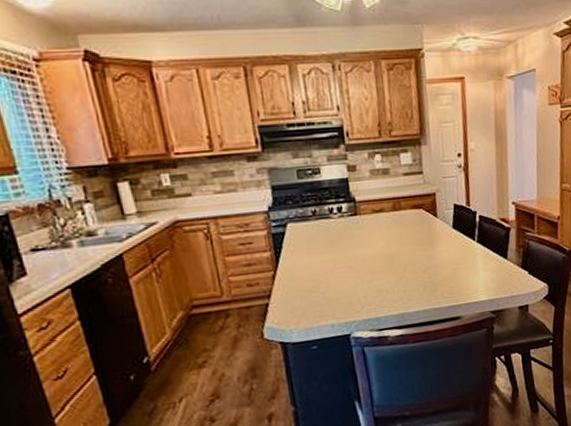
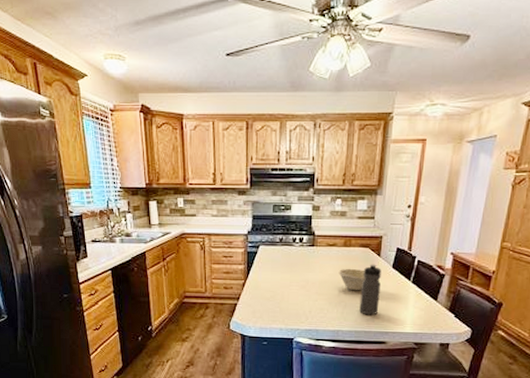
bowl: none [391,235,424,263] -> present [338,268,365,291]
water bottle: none [421,226,446,289] -> present [359,264,381,316]

